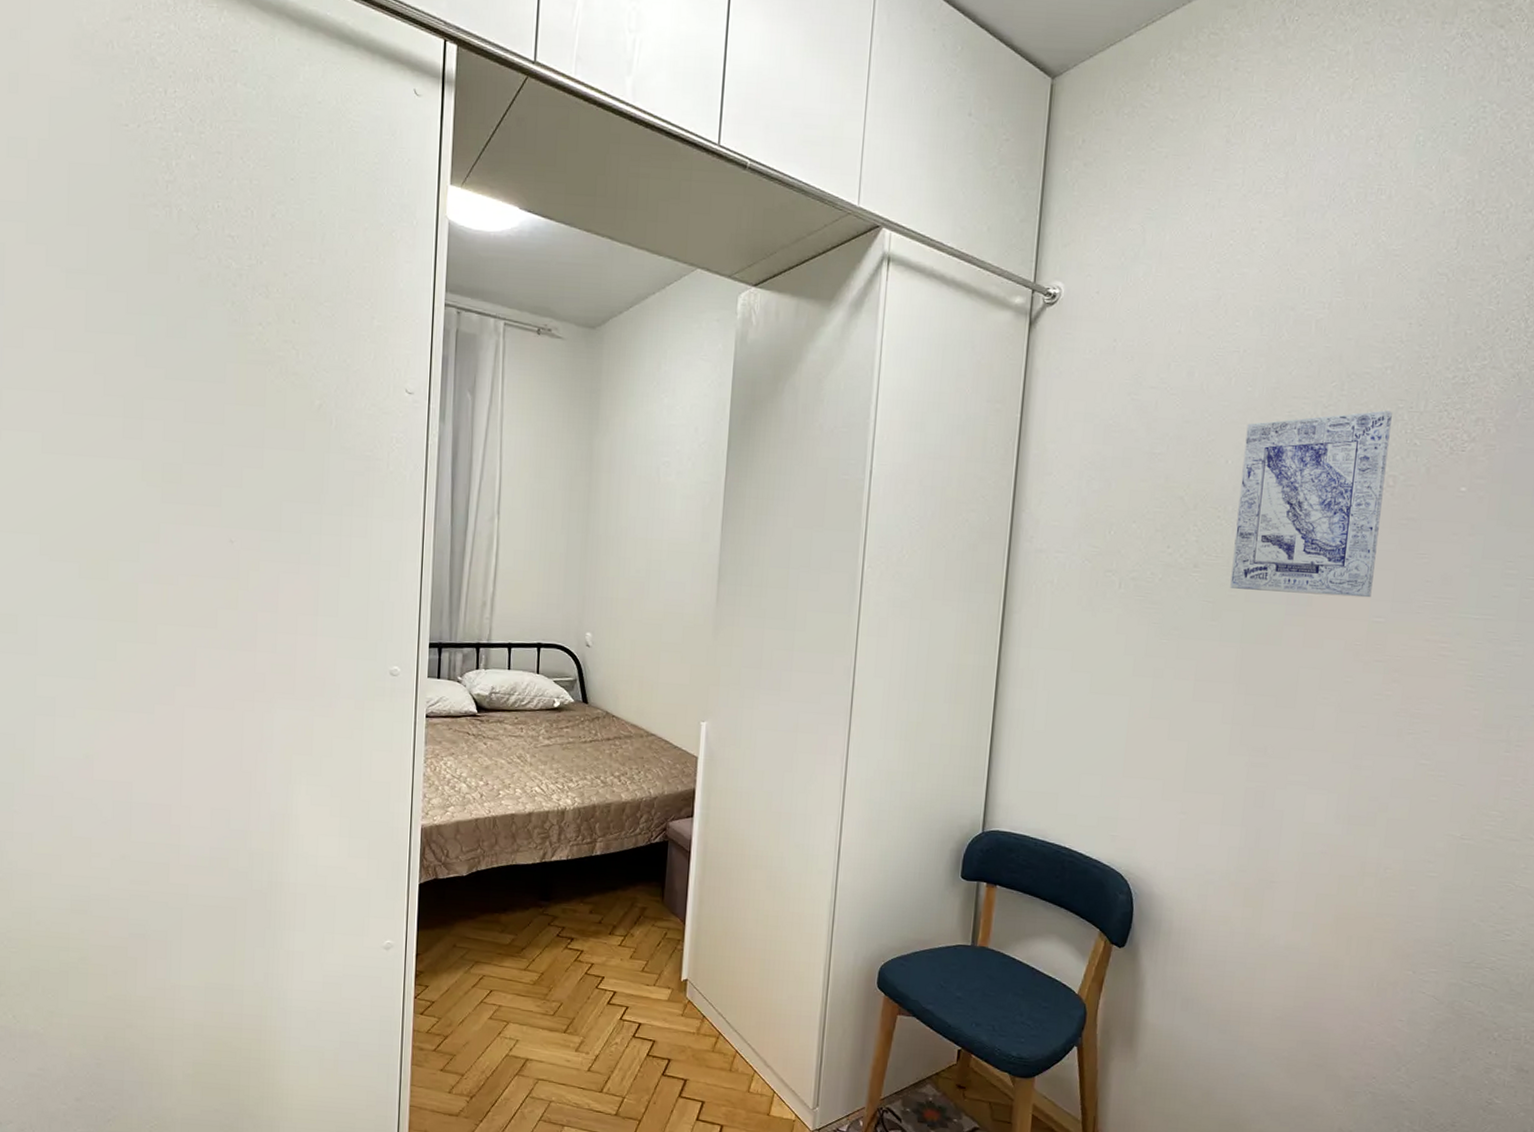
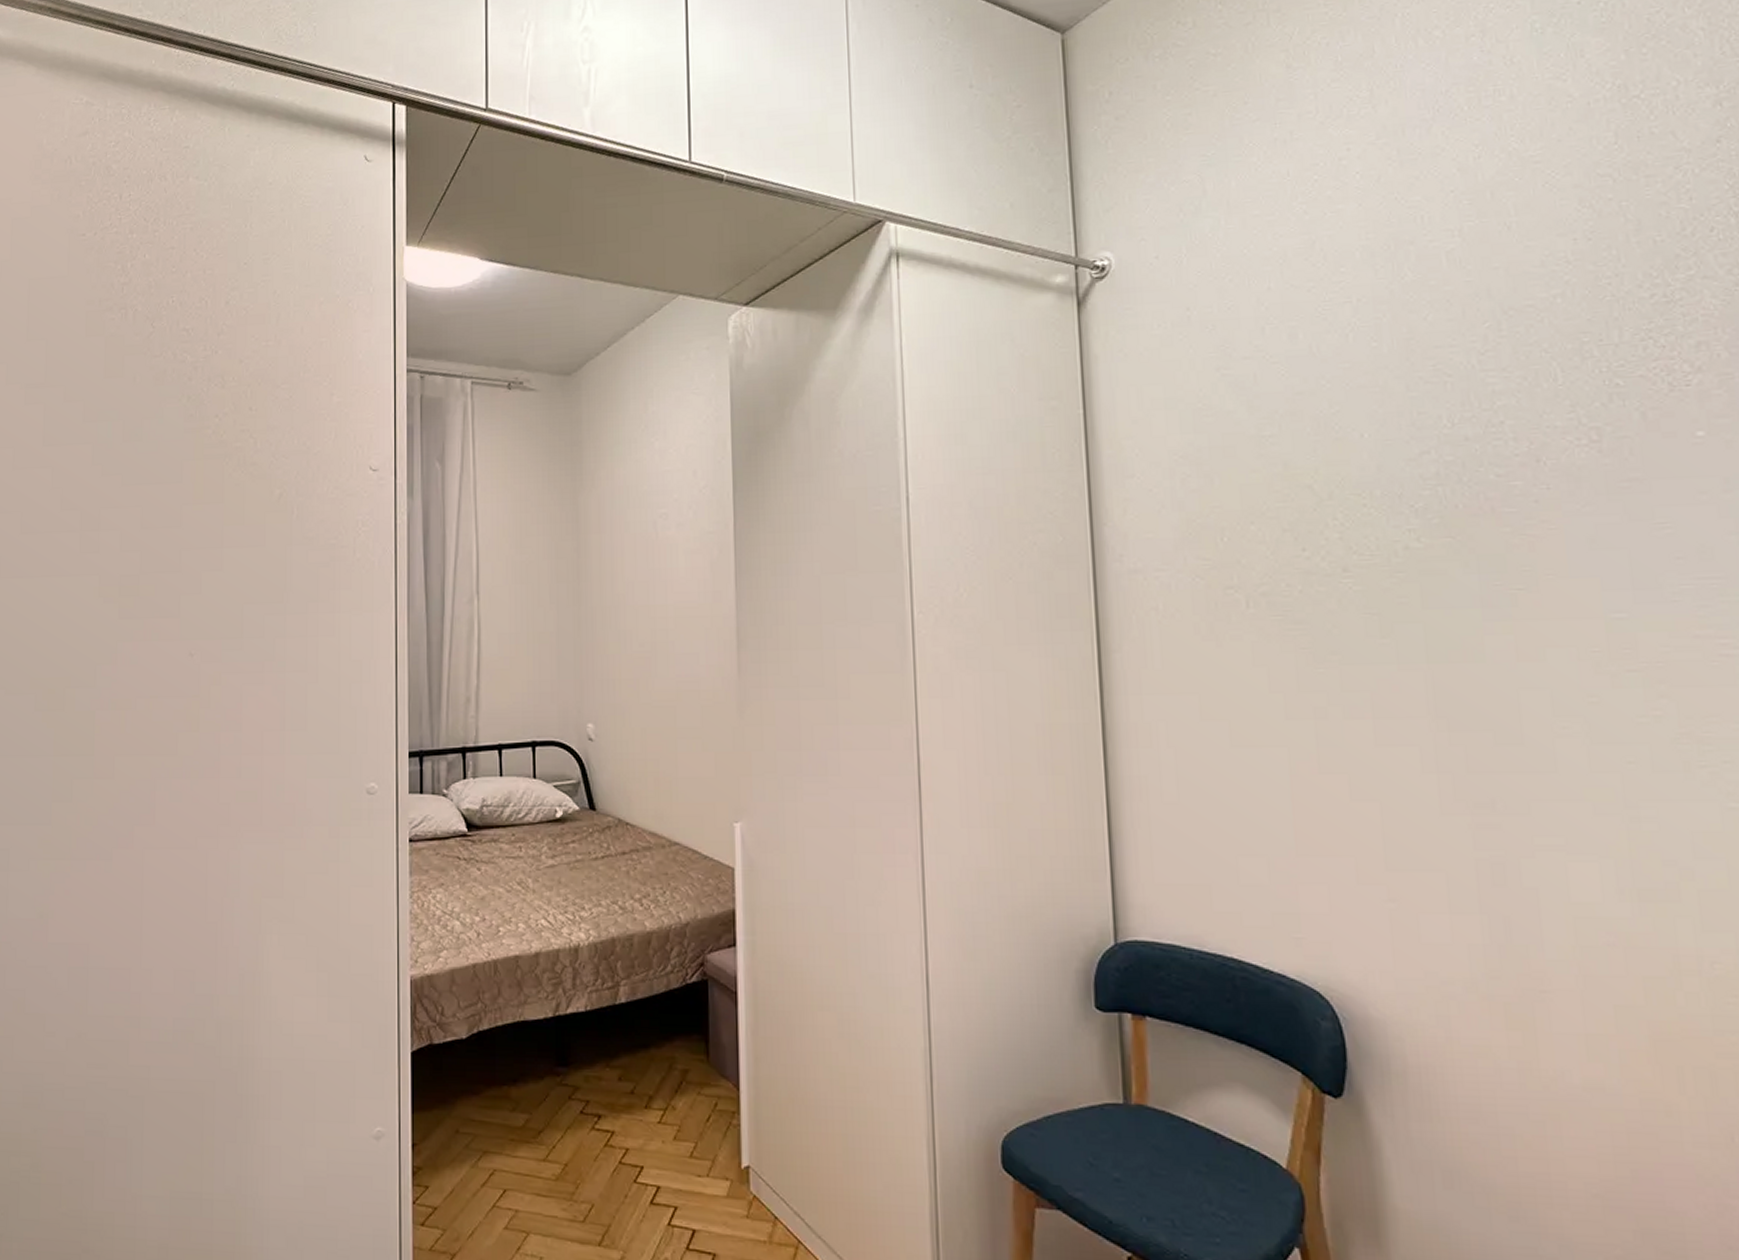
wall art: present [1230,410,1392,598] -> none [1380,347,1601,594]

